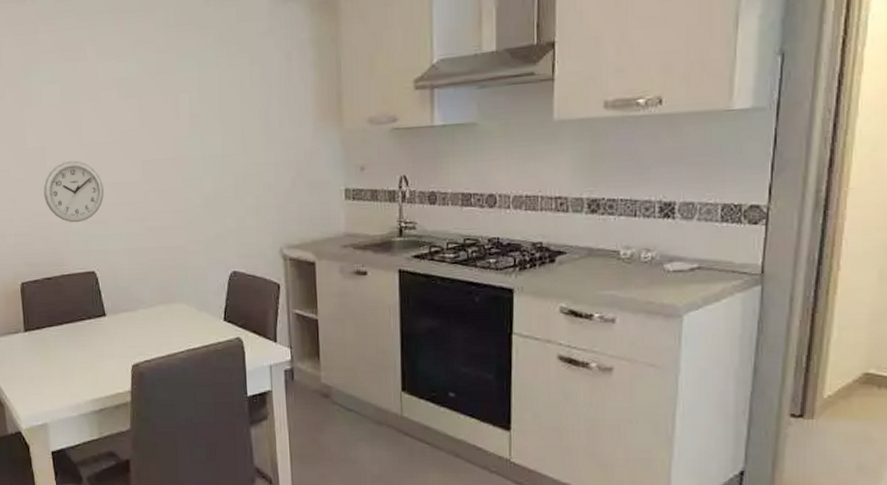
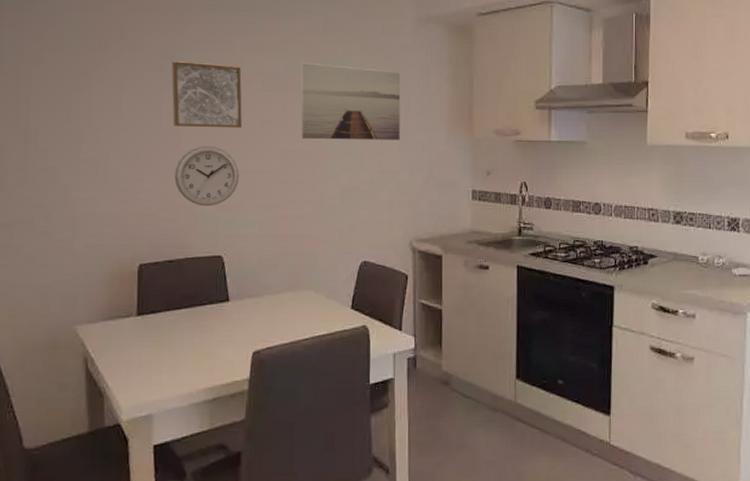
wall art: none [29,74,102,143] -> present [171,60,242,128]
wall art: none [154,62,263,146] -> present [300,62,401,140]

